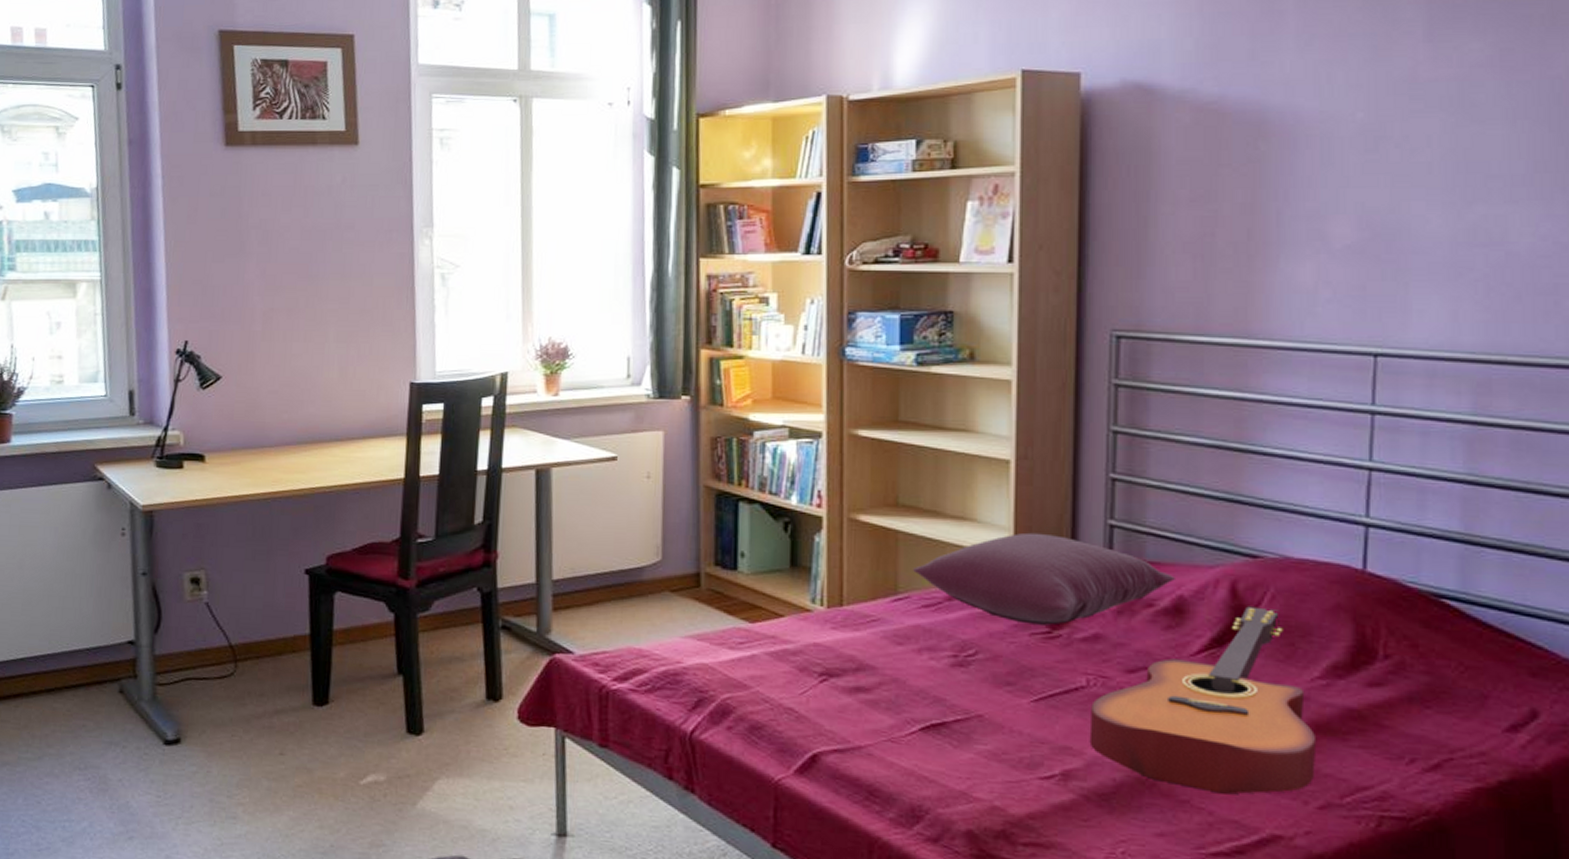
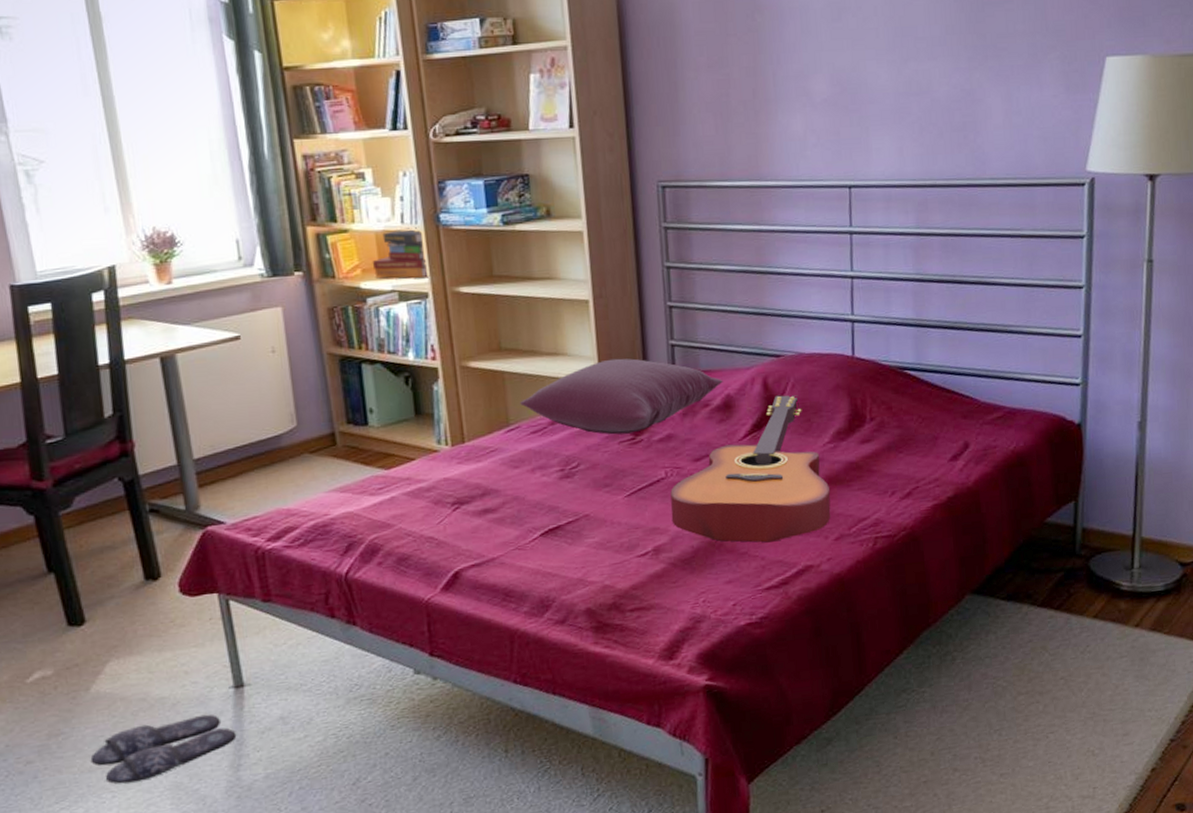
books: none [764,360,826,416] -> present [372,227,430,279]

